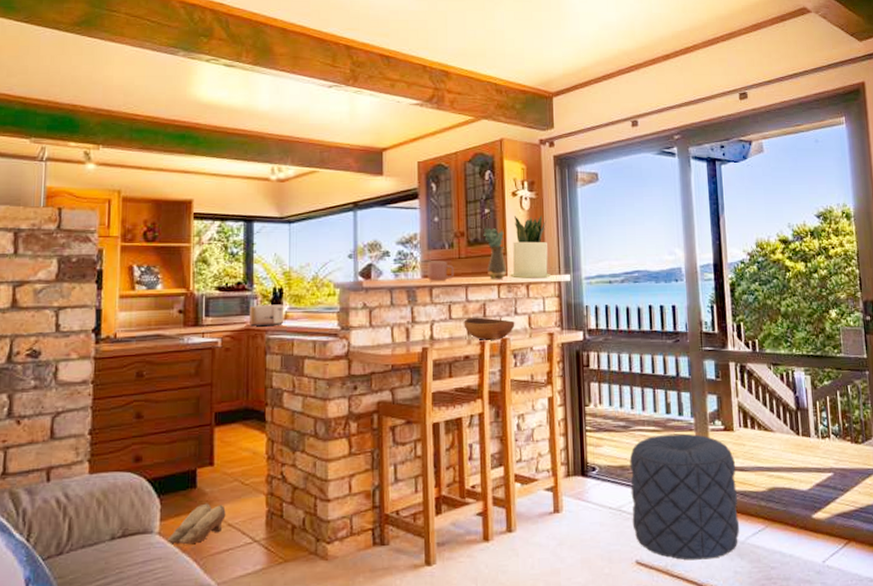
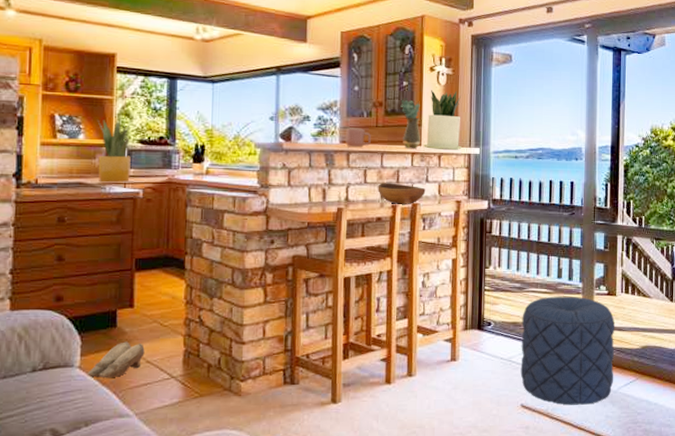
planter: none [176,266,210,333] -> present [98,119,132,183]
toaster: present [250,304,284,327] -> none [171,159,206,181]

